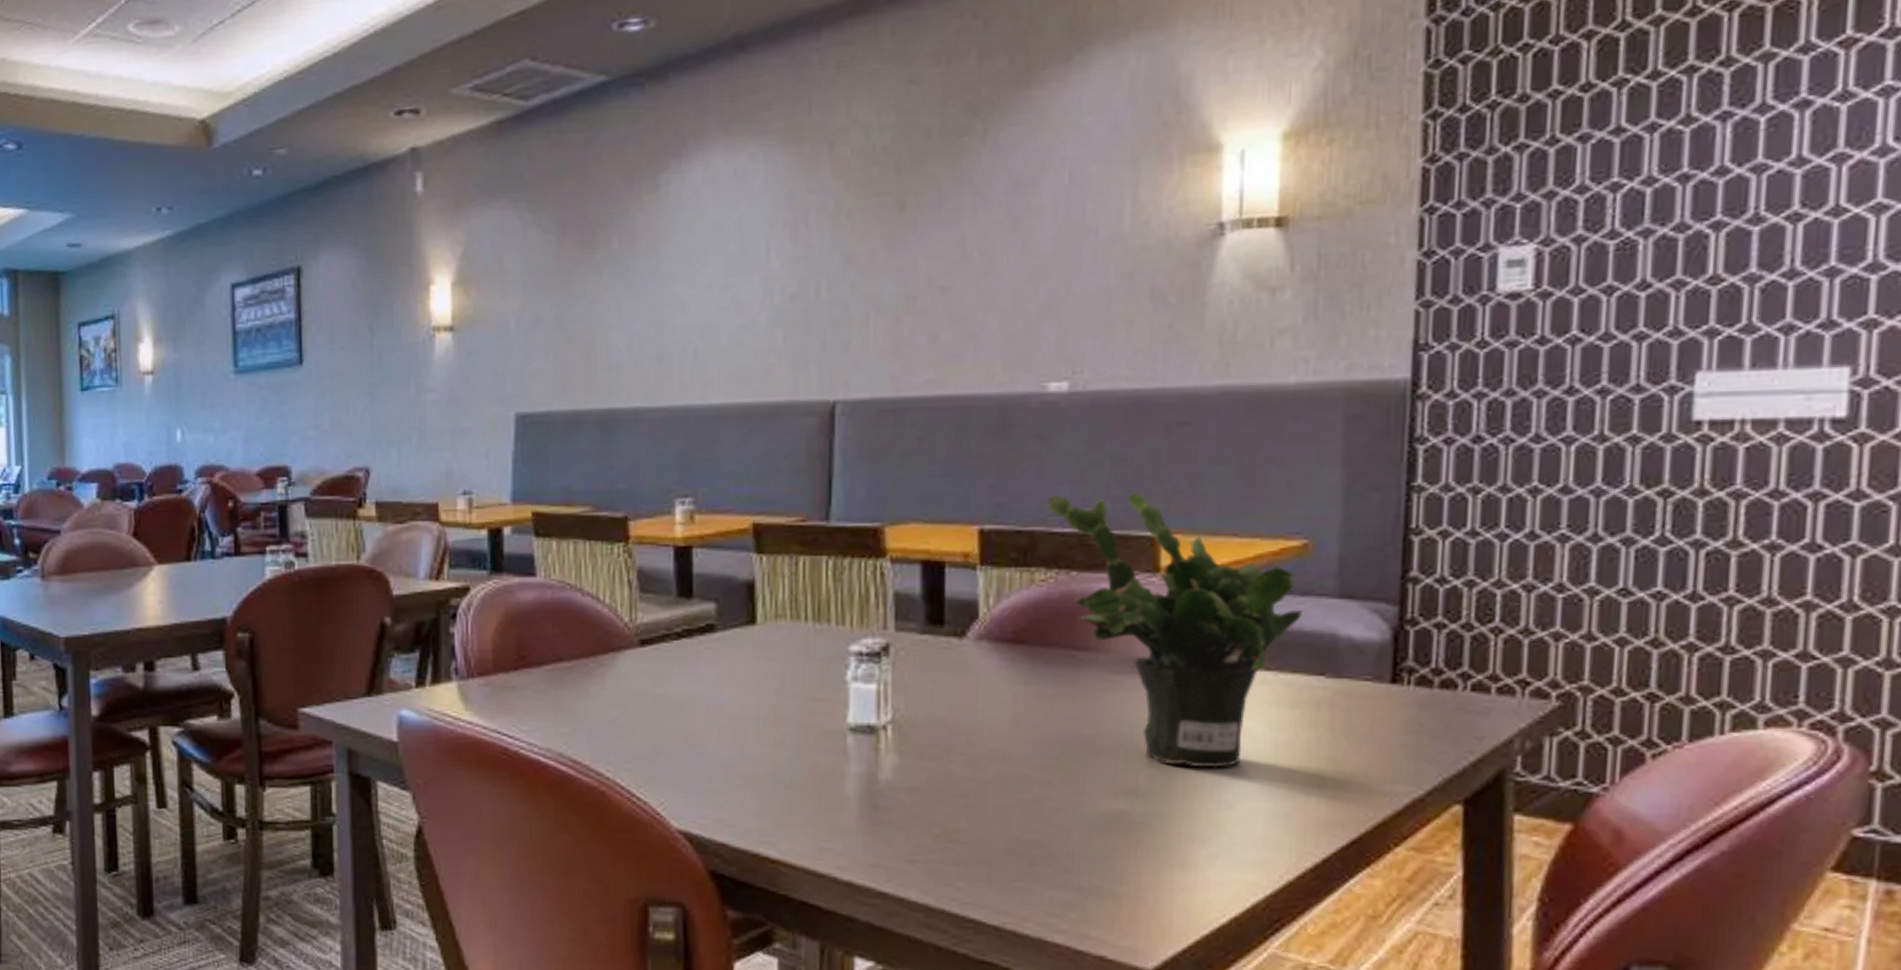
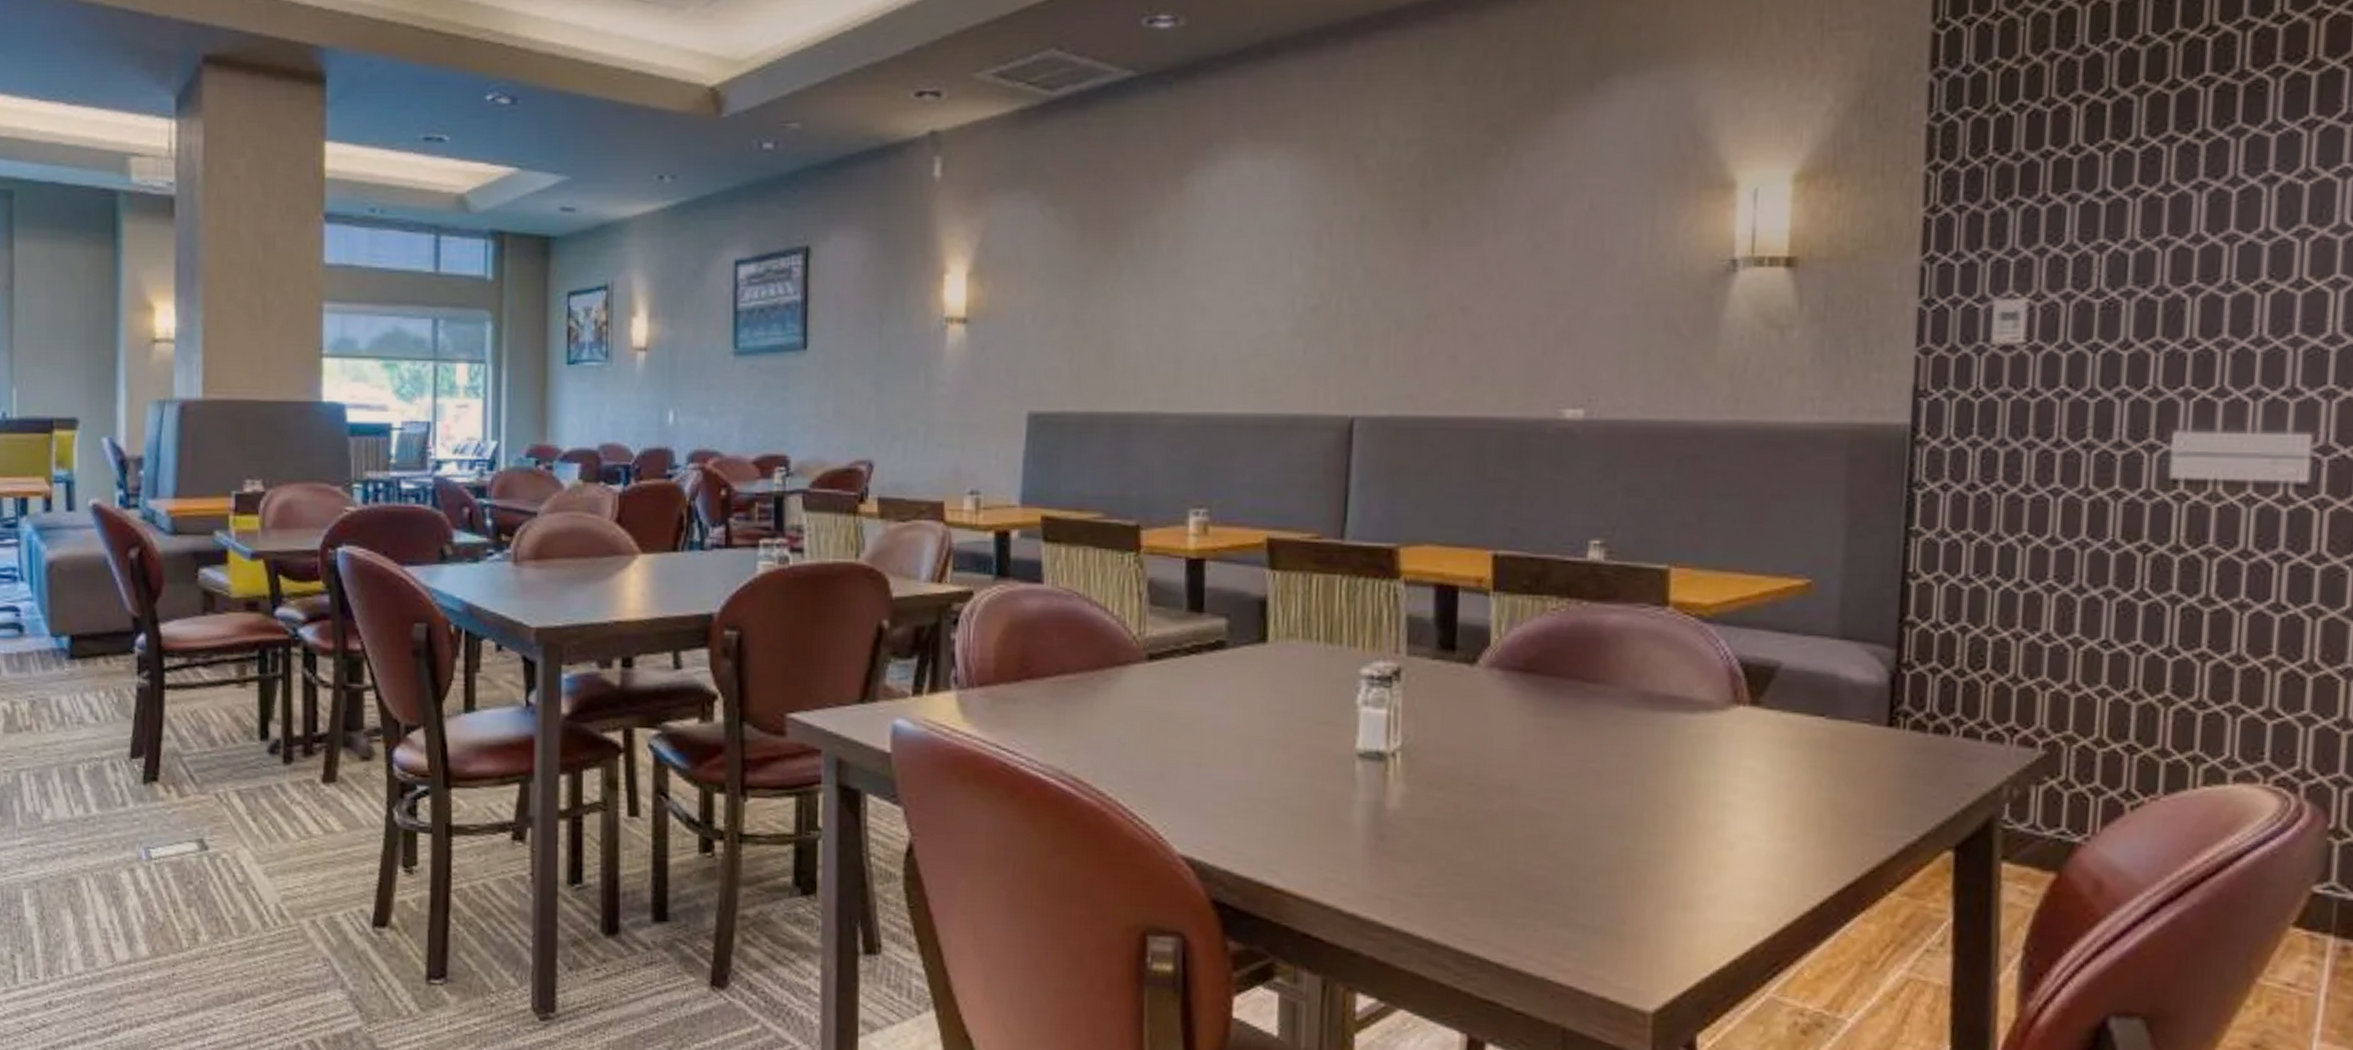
potted plant: present [1047,492,1304,768] -> none [1560,522,1806,807]

